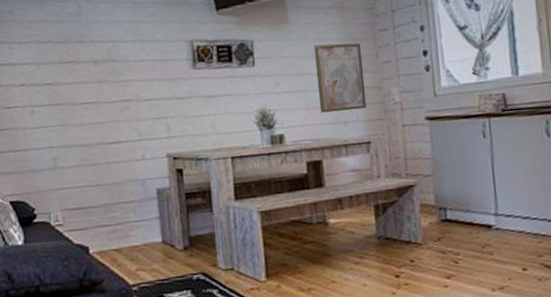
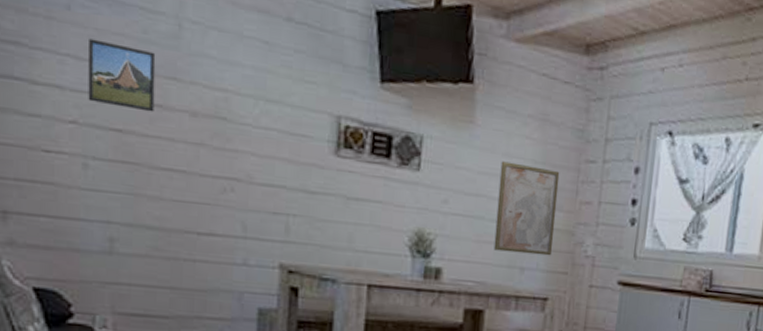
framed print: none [25,27,71,69] -> present [88,38,156,113]

